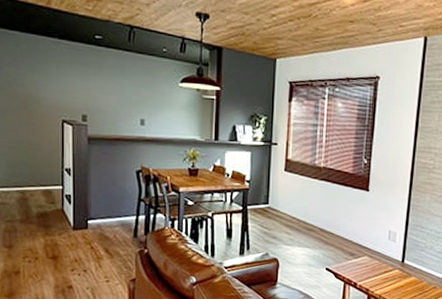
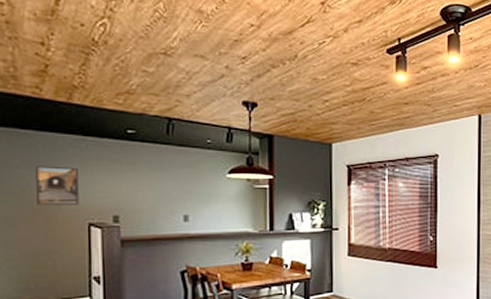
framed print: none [21,64,55,103] -> present [36,165,79,206]

